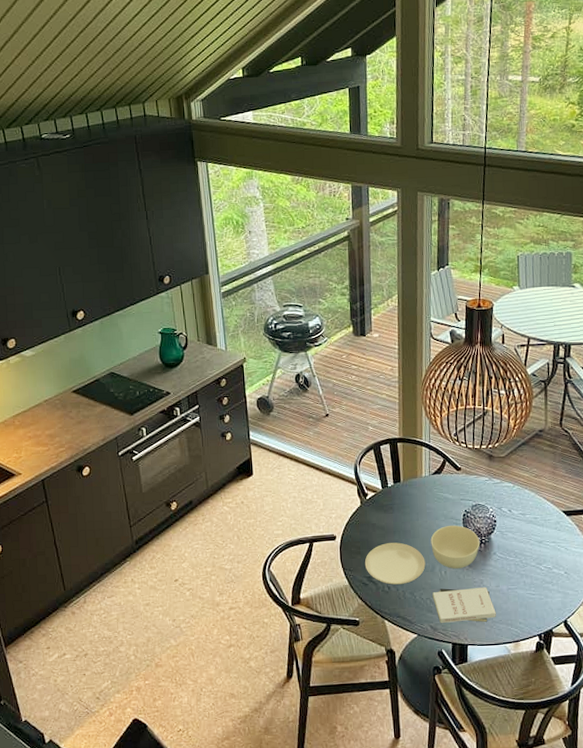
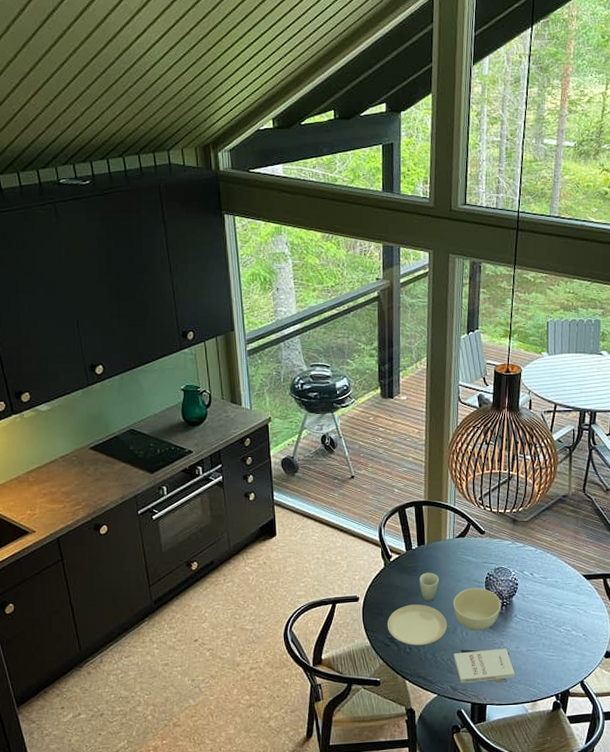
cup: none [396,510,417,540] -> present [419,572,440,602]

